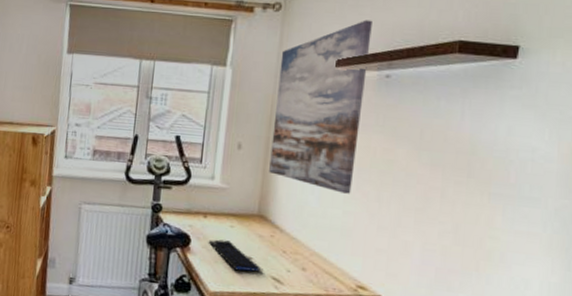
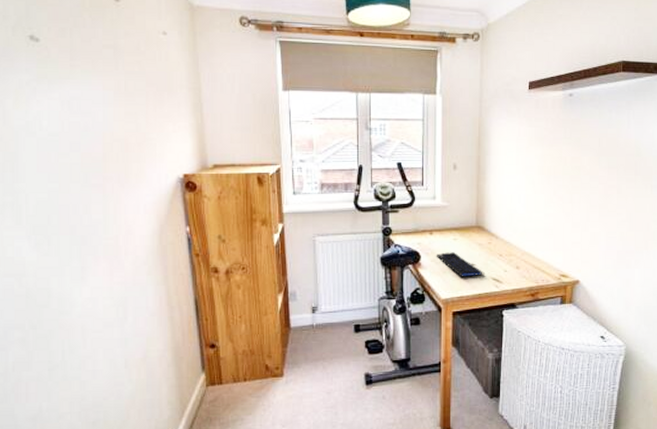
wall art: present [269,20,372,194] -> none [482,46,555,199]

